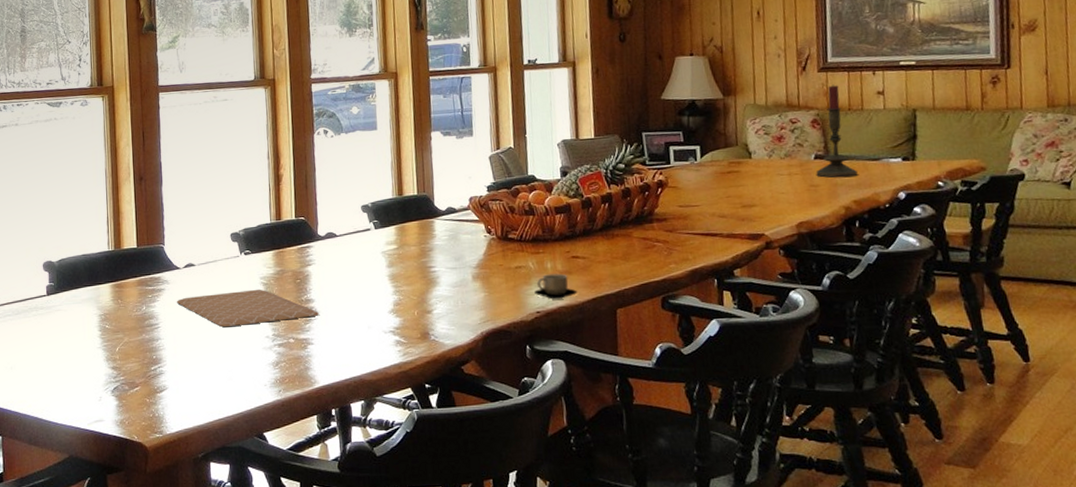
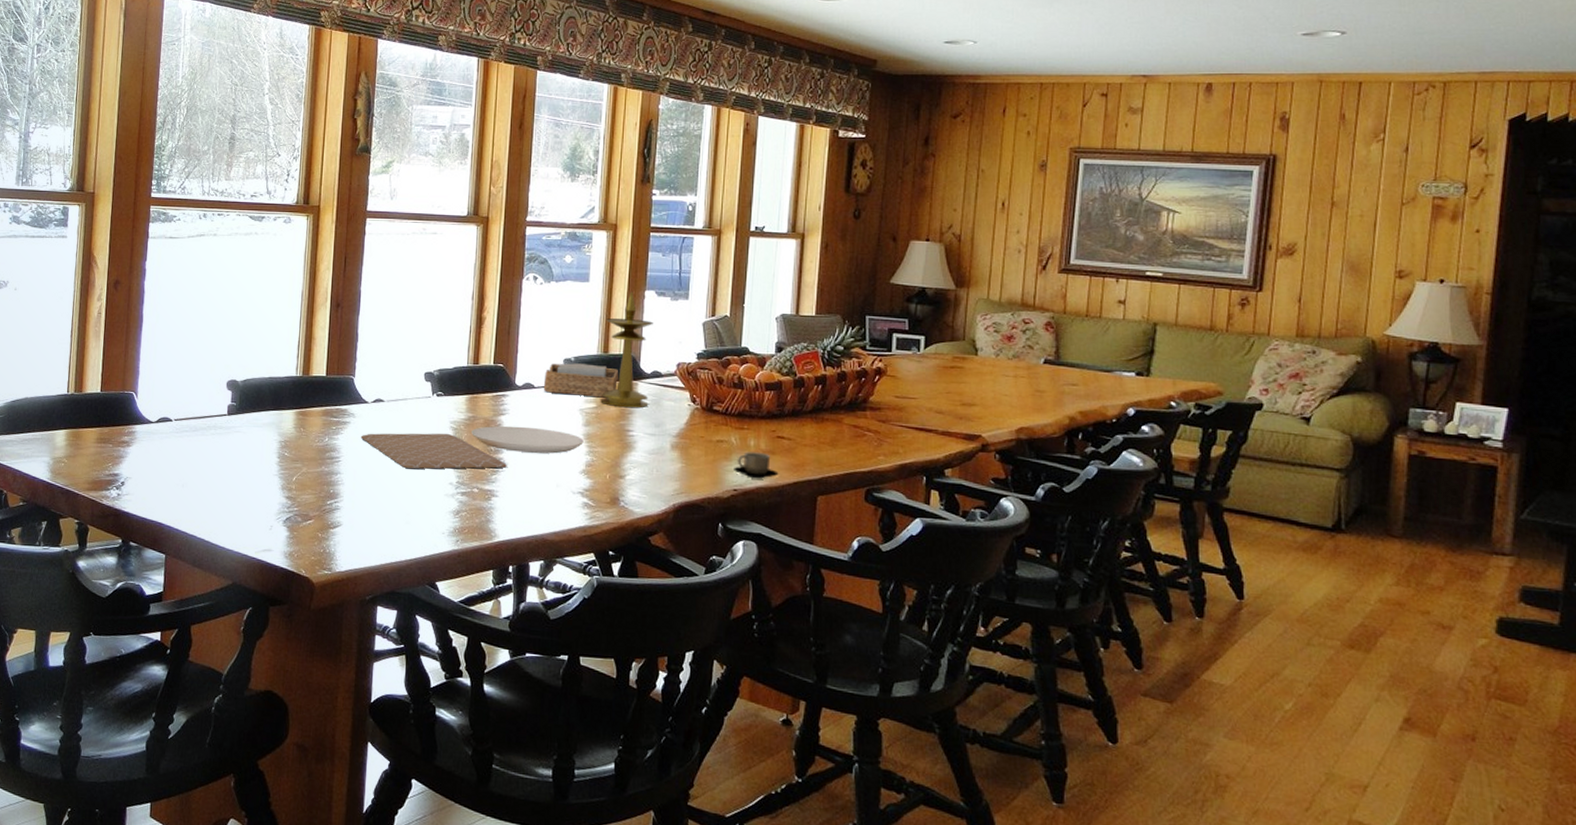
plate: none [280,274,389,300] -> present [470,425,584,454]
napkin holder: none [345,207,416,240] -> present [543,363,618,398]
candlestick: none [396,134,447,245] -> present [600,291,653,407]
candle: present [816,84,858,178] -> none [1043,287,1087,387]

